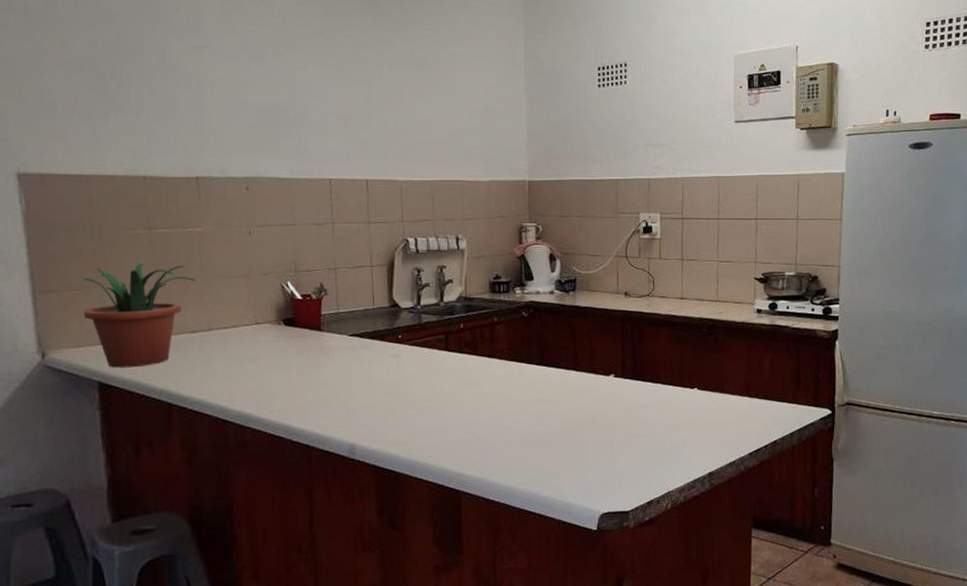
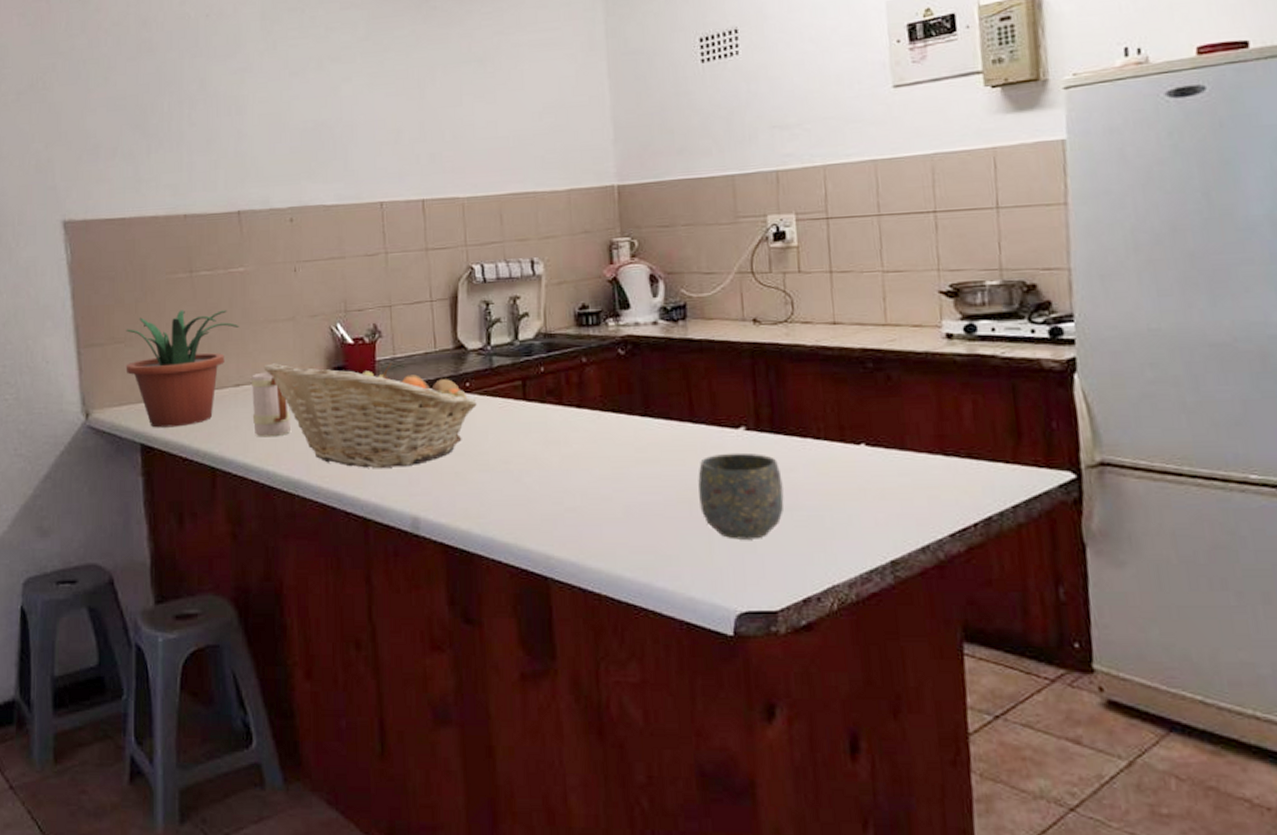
mug: none [207,321,244,378] -> present [252,372,292,438]
fruit basket: none [219,312,407,405] -> present [264,362,477,469]
mug: none [578,394,639,459] -> present [698,452,784,540]

